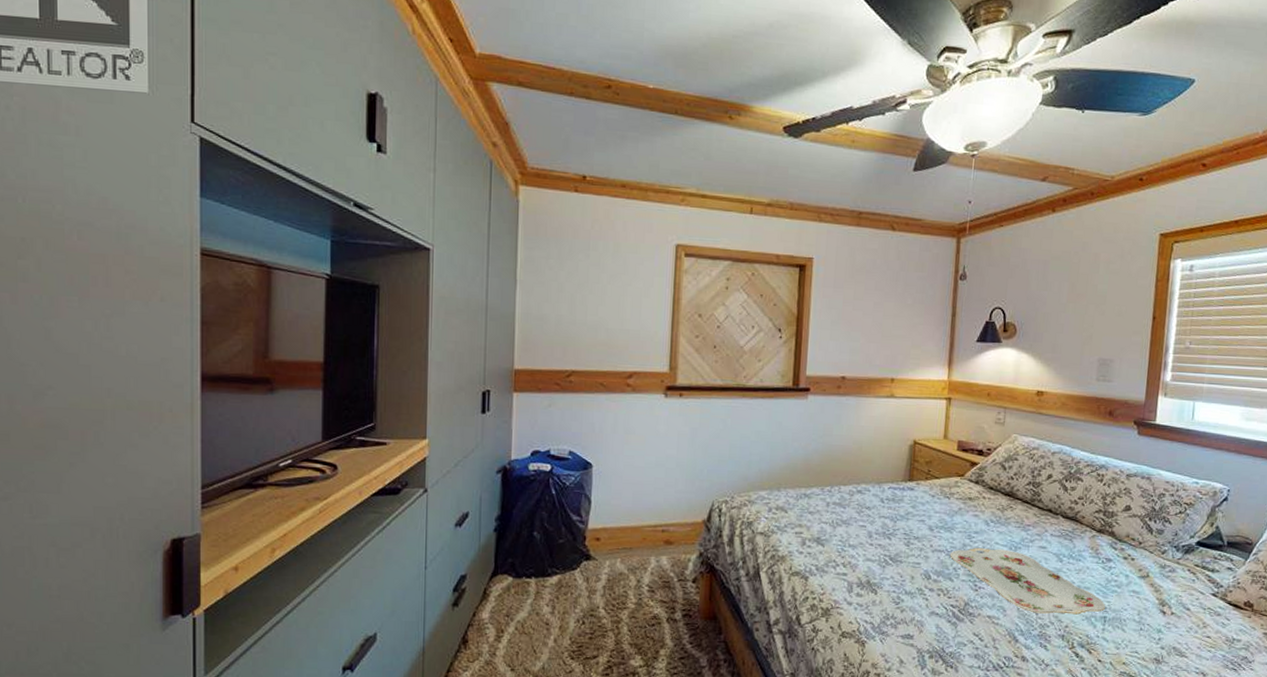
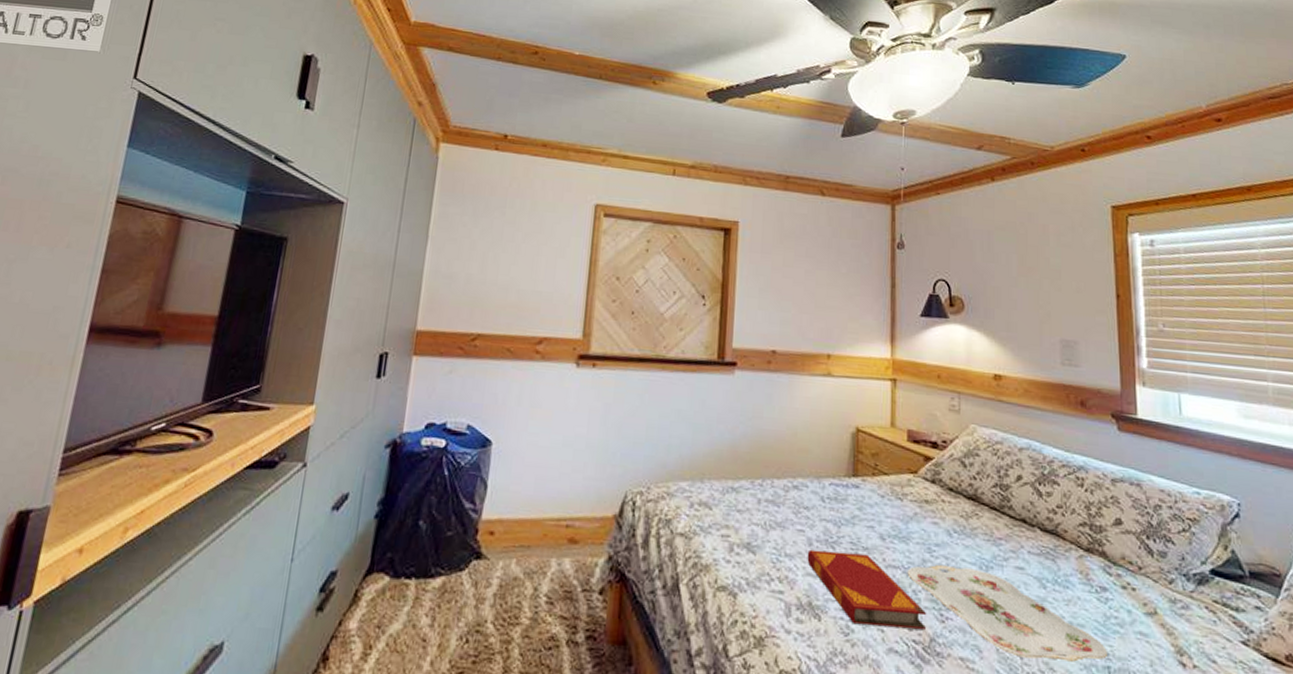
hardback book: none [867,540,964,596] -> present [807,549,927,629]

